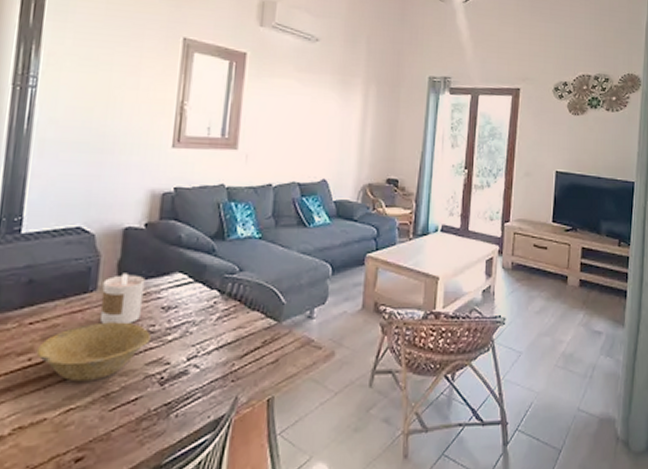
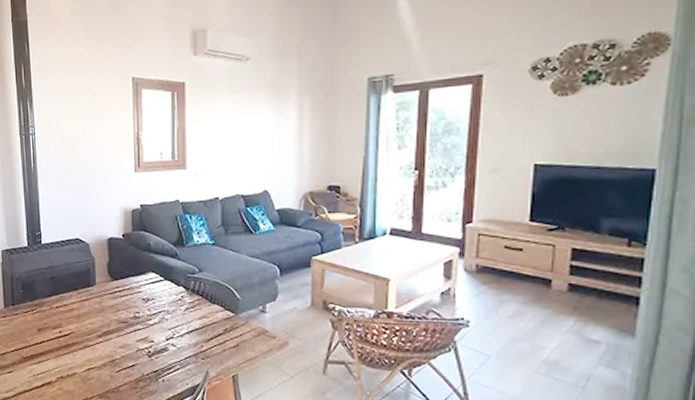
bowl: present [36,322,151,382] -> none [63,308,138,350]
candle: present [99,273,146,324] -> none [99,272,129,310]

